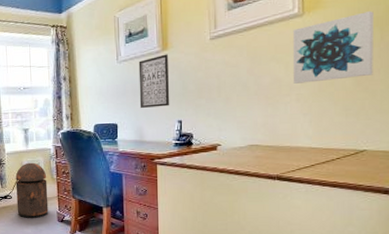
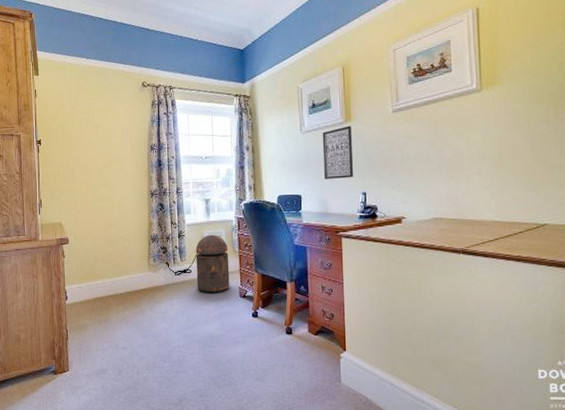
wall art: present [292,11,374,84] -> none [472,88,550,157]

